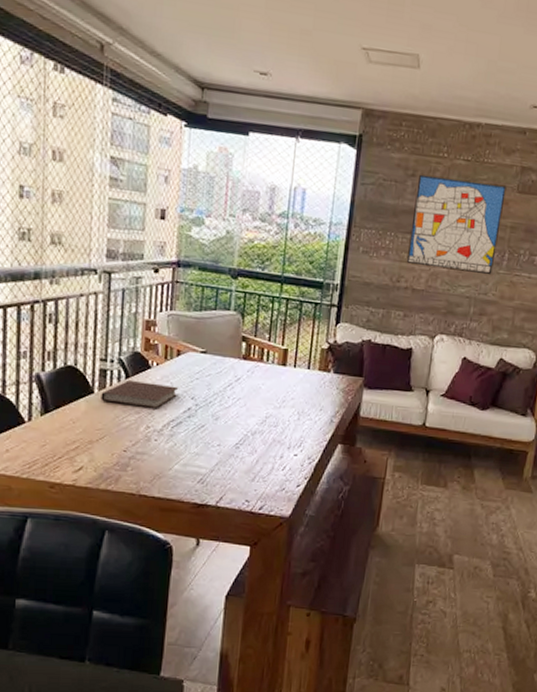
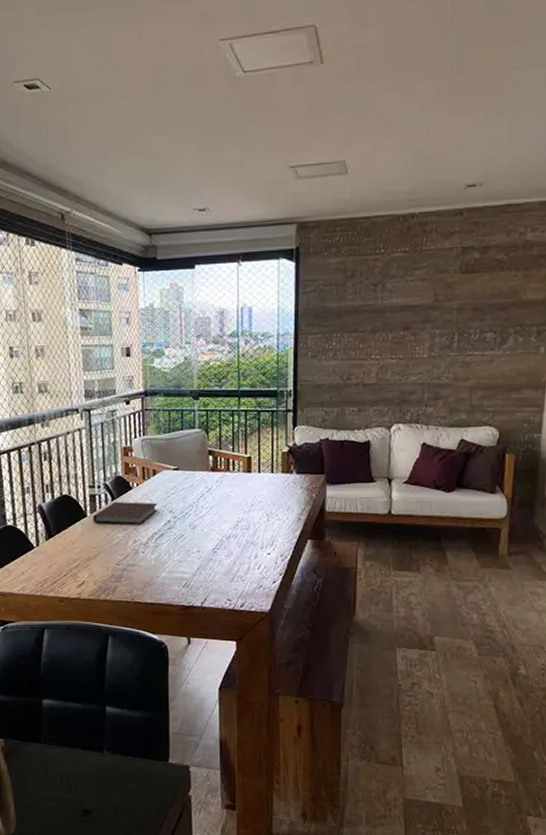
wall art: present [406,174,507,274] -> none [354,269,448,361]

